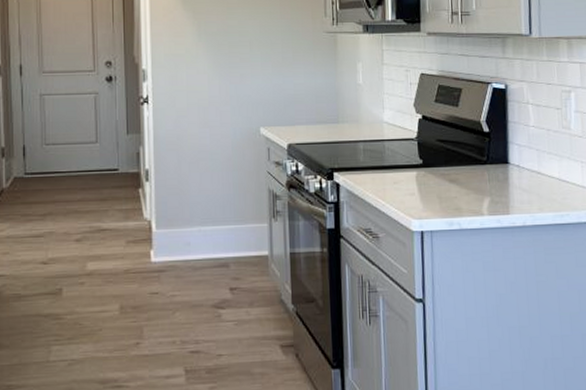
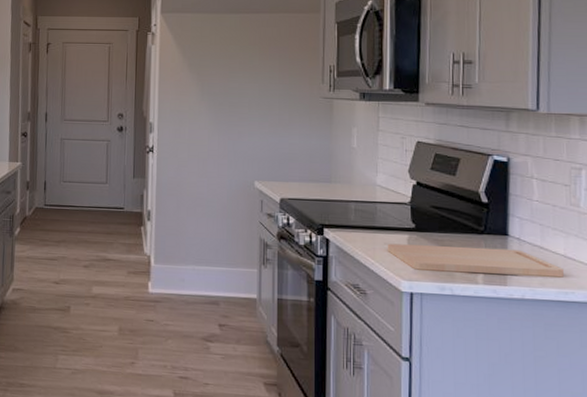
cutting board: none [396,177,560,207] -> present [387,243,565,278]

